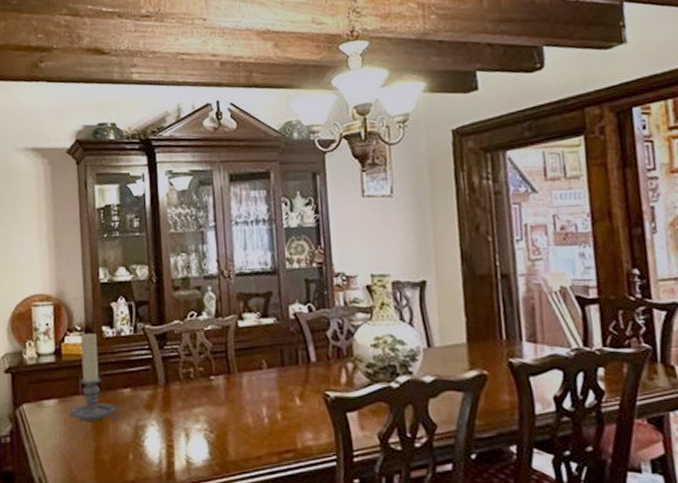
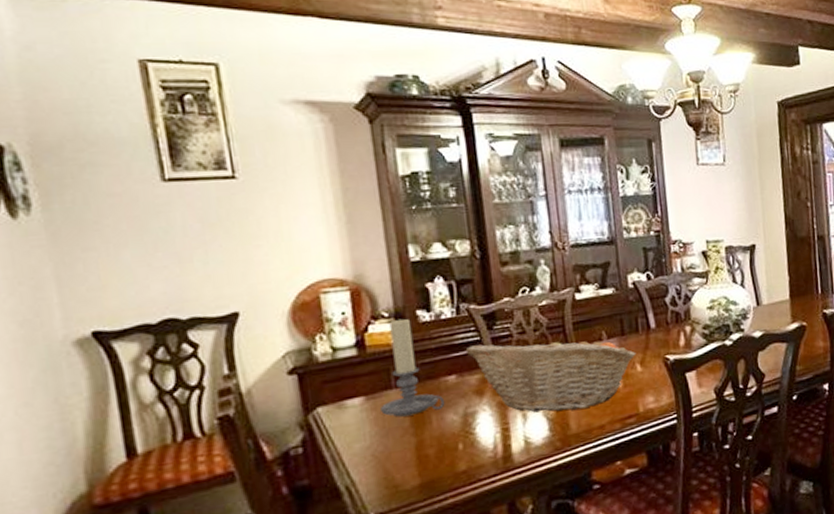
fruit basket: none [139,360,296,436] -> present [465,334,636,413]

